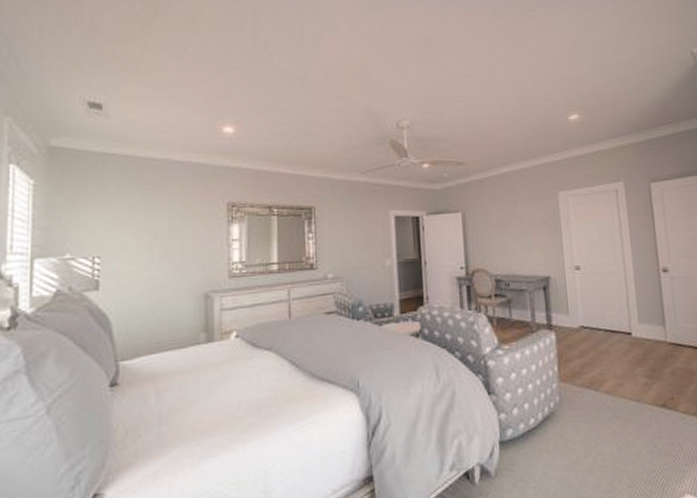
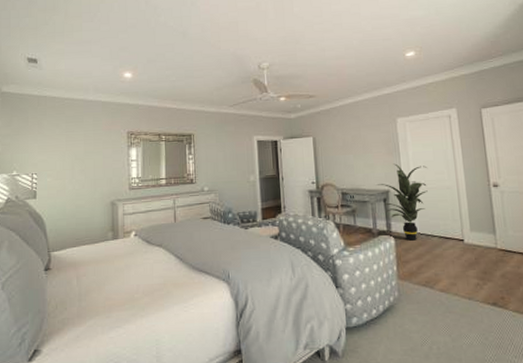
indoor plant: none [535,245,593,335] -> present [377,163,428,241]

